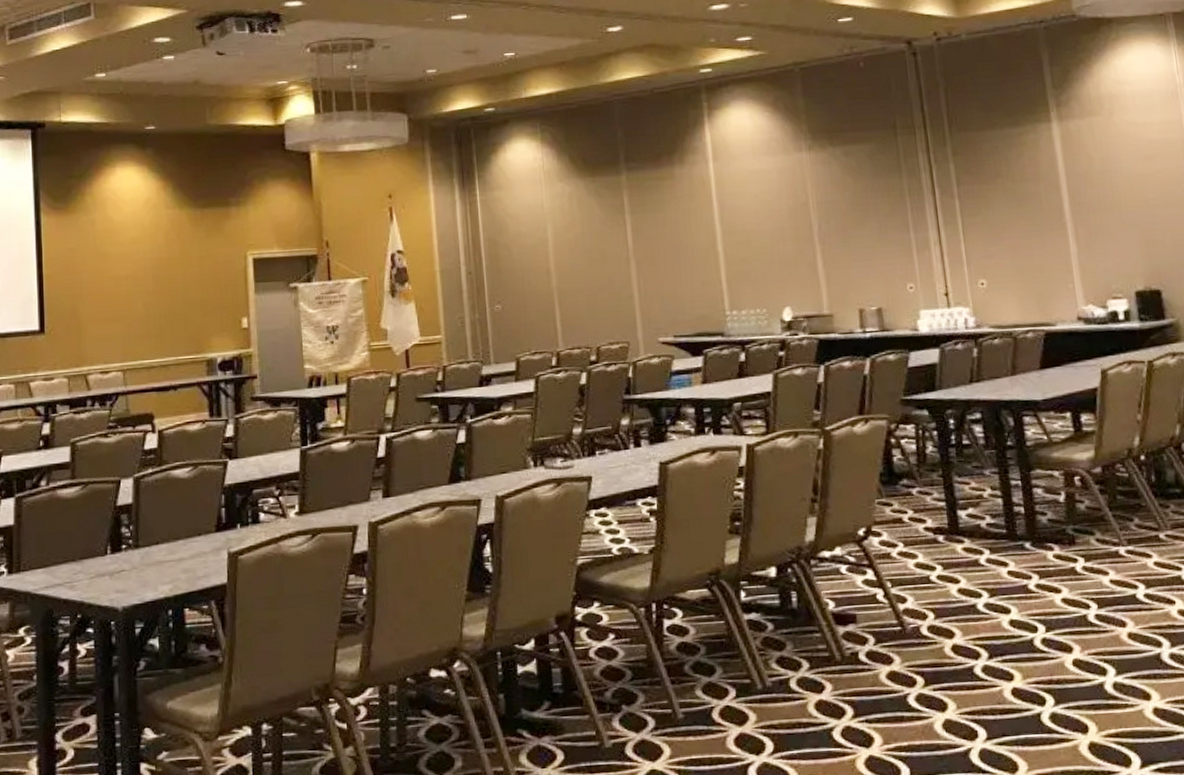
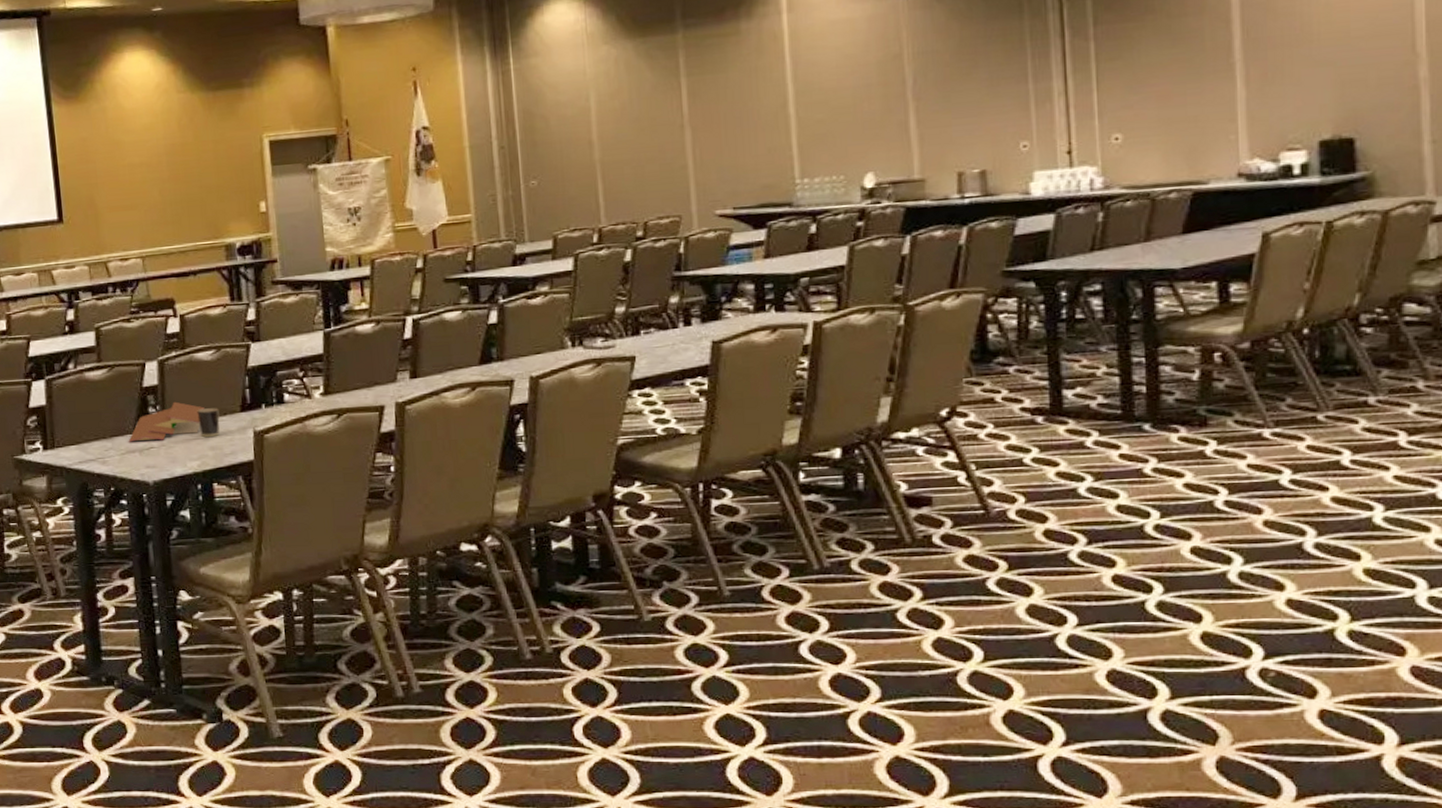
papers: none [98,521,179,565] -> present [128,401,205,442]
mug: none [171,528,194,559] -> present [197,408,220,437]

